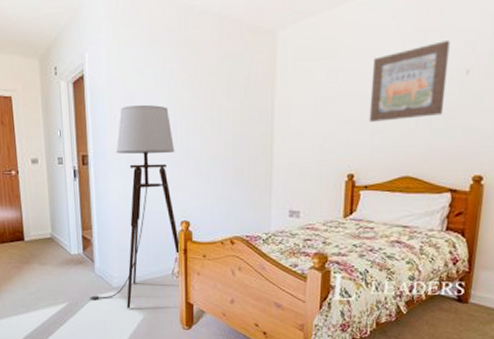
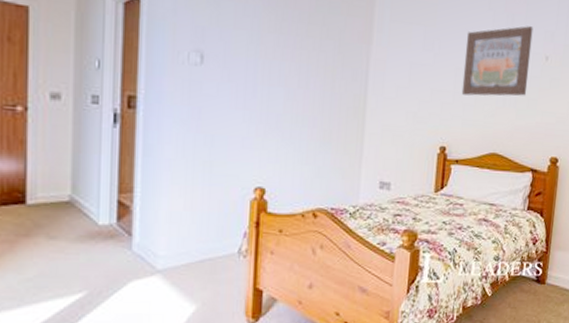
floor lamp: present [89,104,181,309] -> none [120,42,254,299]

